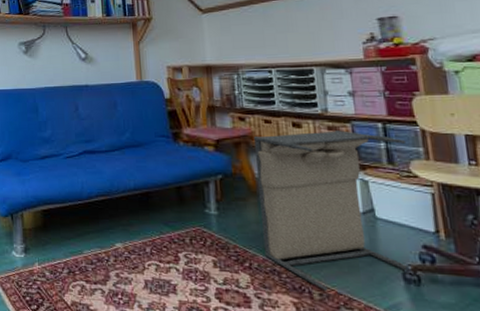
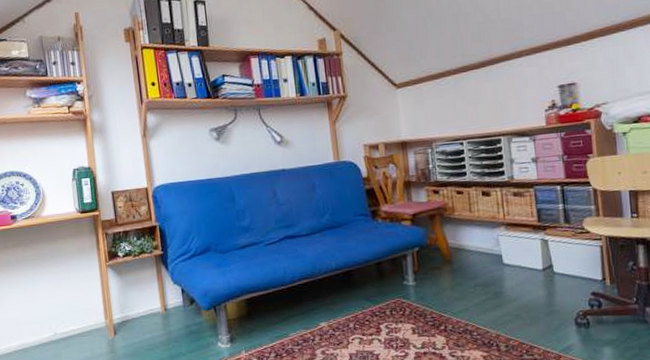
laundry hamper: present [253,130,423,291] -> none [447,195,592,342]

